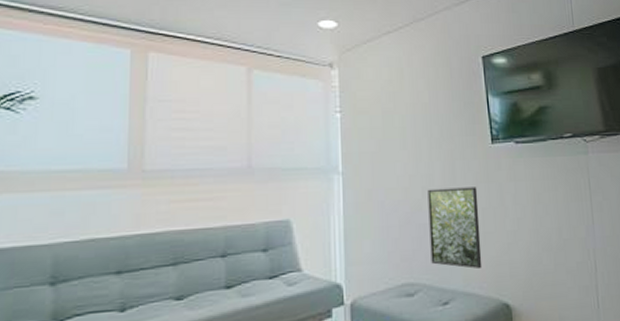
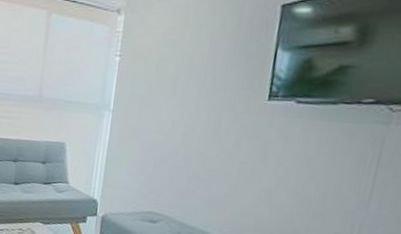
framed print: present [427,187,483,270] -> none [177,135,240,216]

